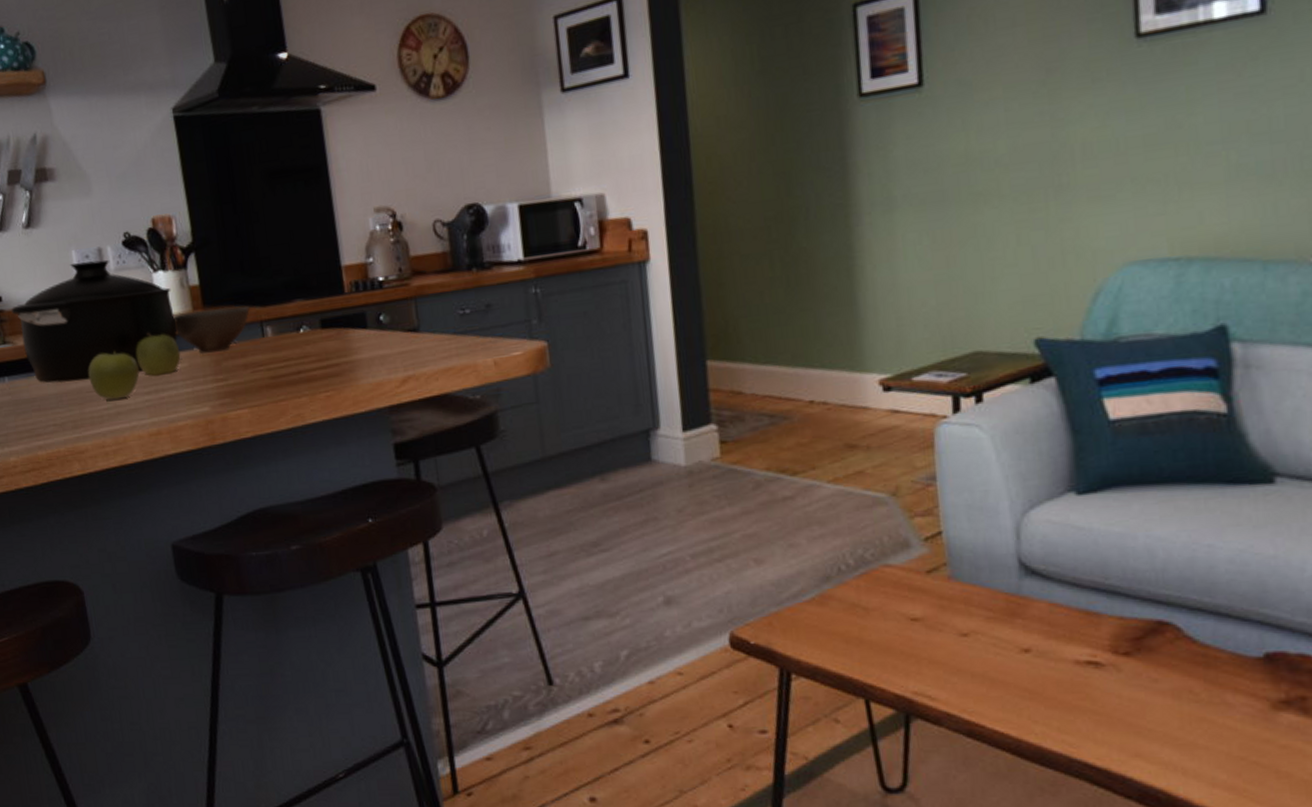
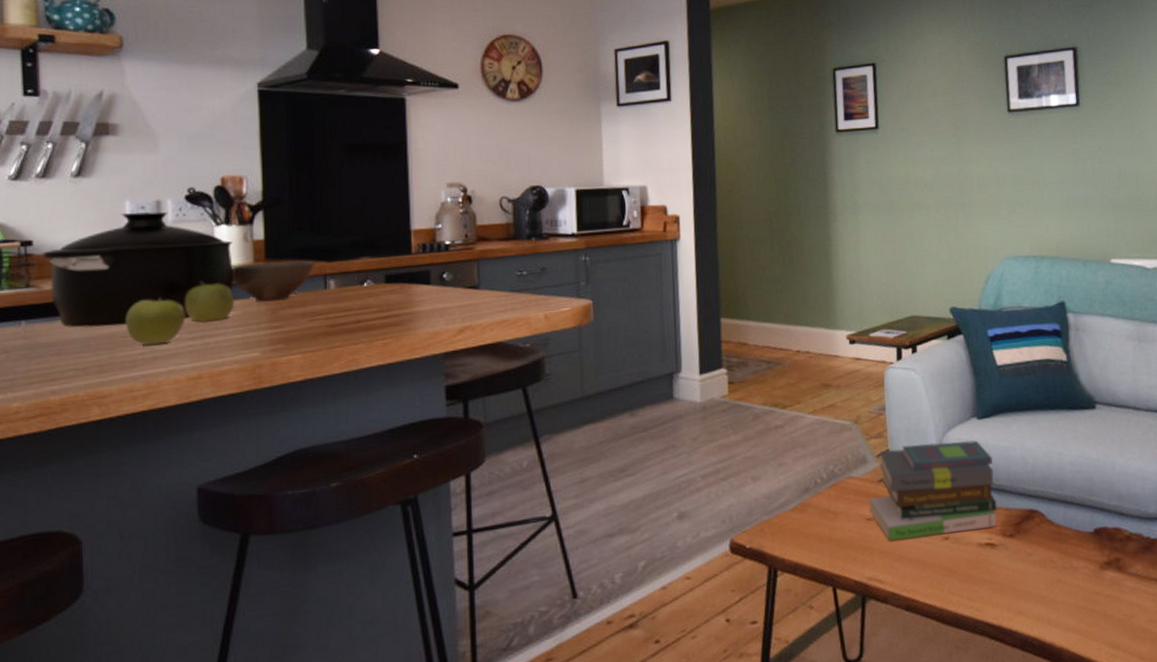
books: none [913,522,1105,649] -> present [869,440,997,541]

